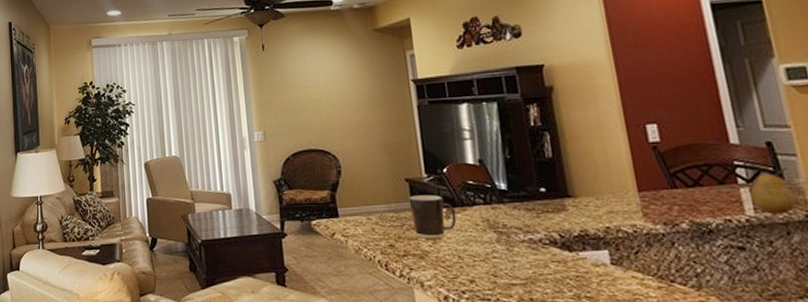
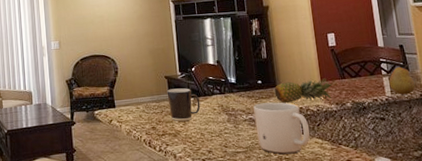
mug: none [534,218,624,291] -> present [253,102,311,155]
fruit: none [565,187,657,219] -> present [274,78,333,103]

